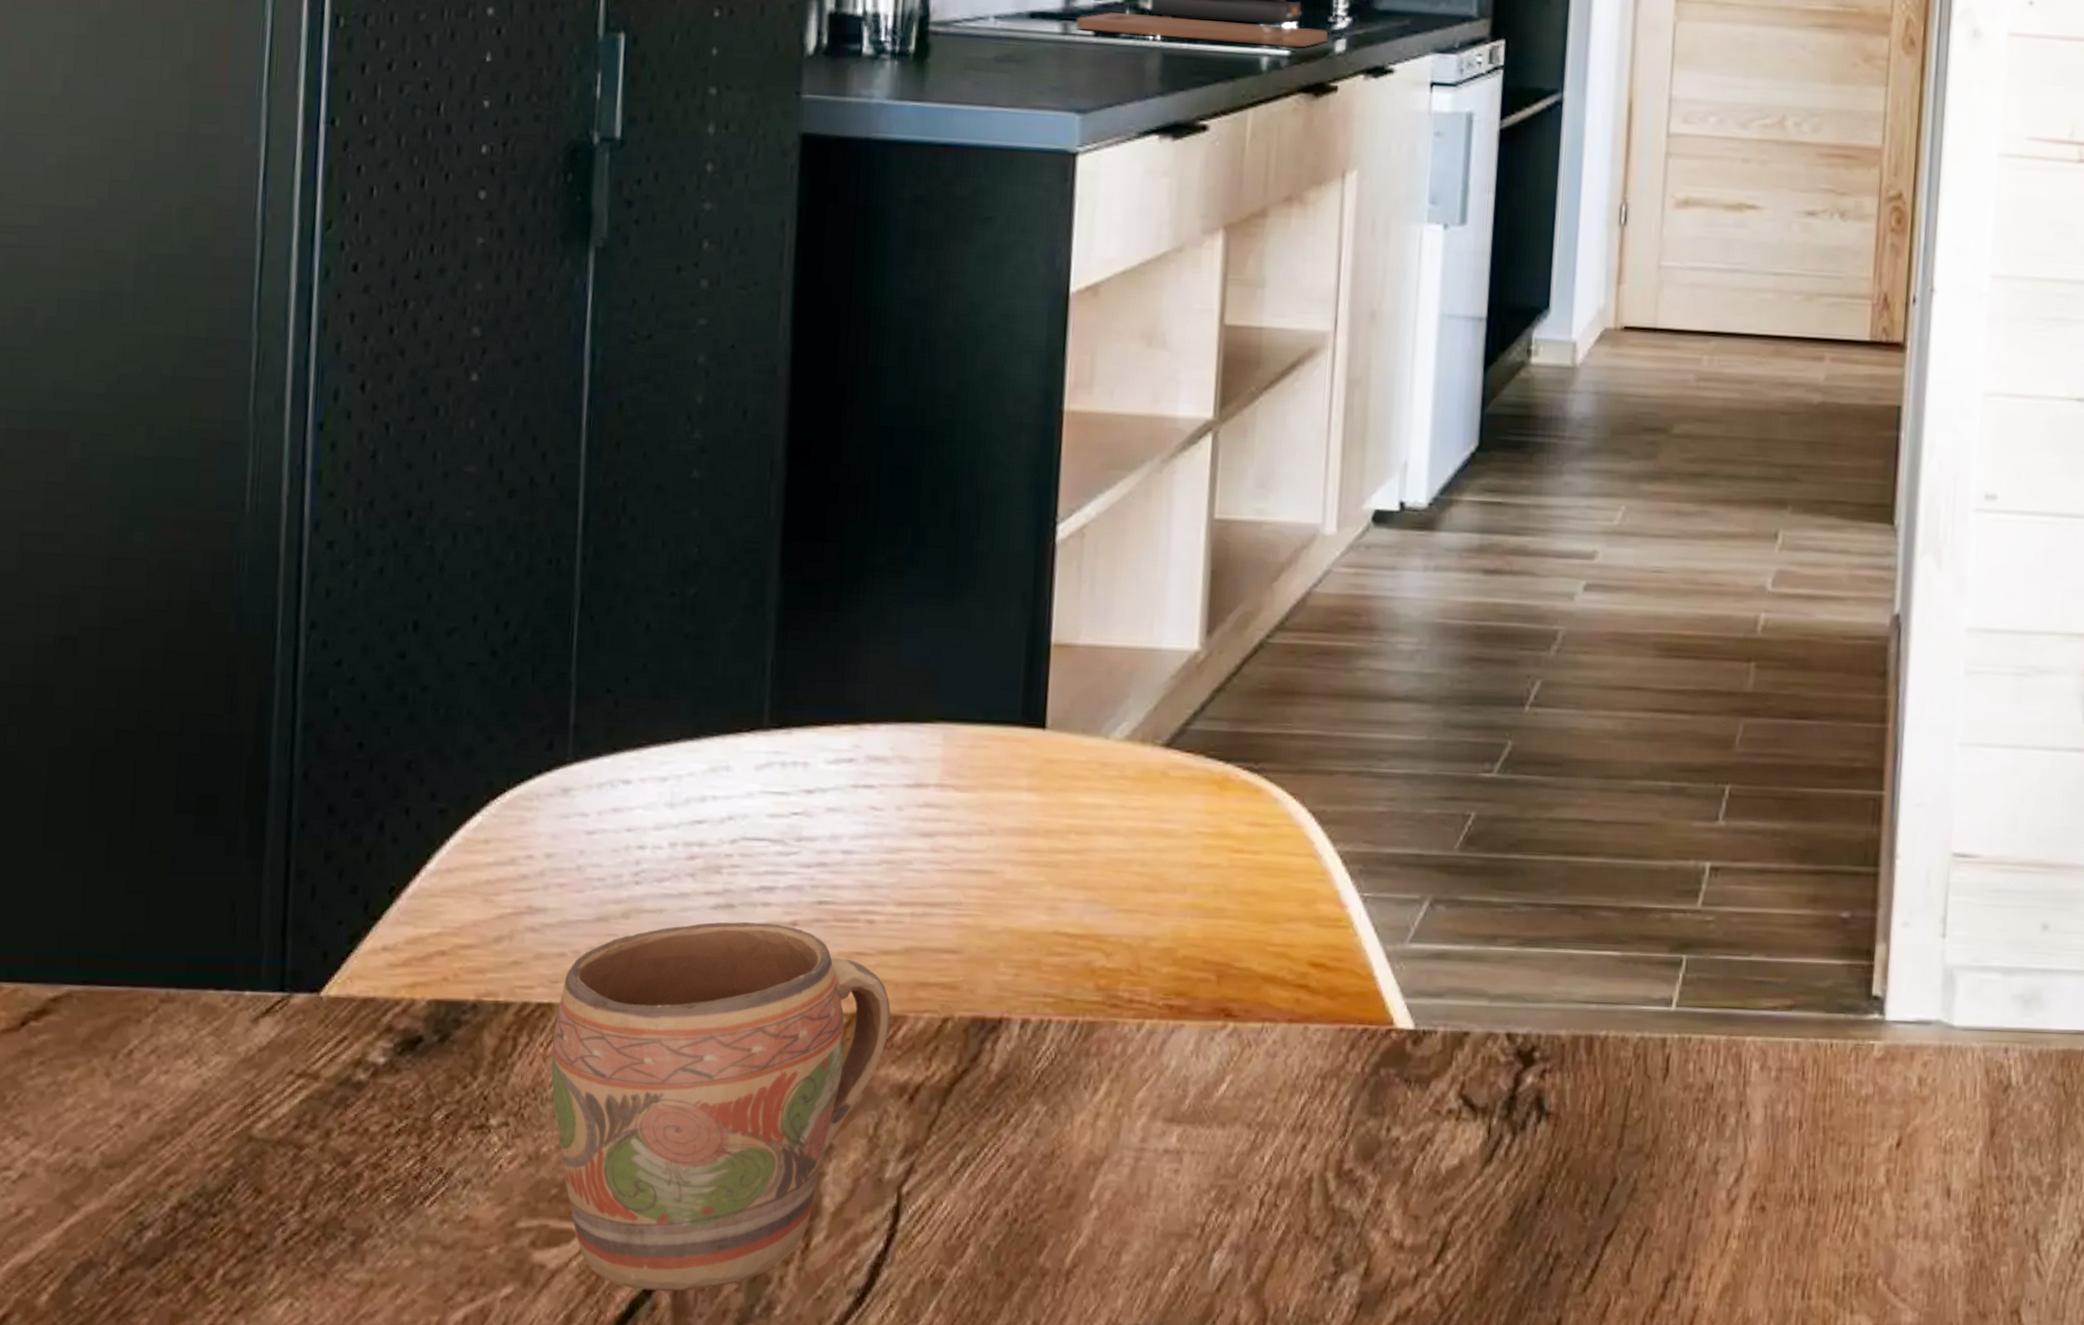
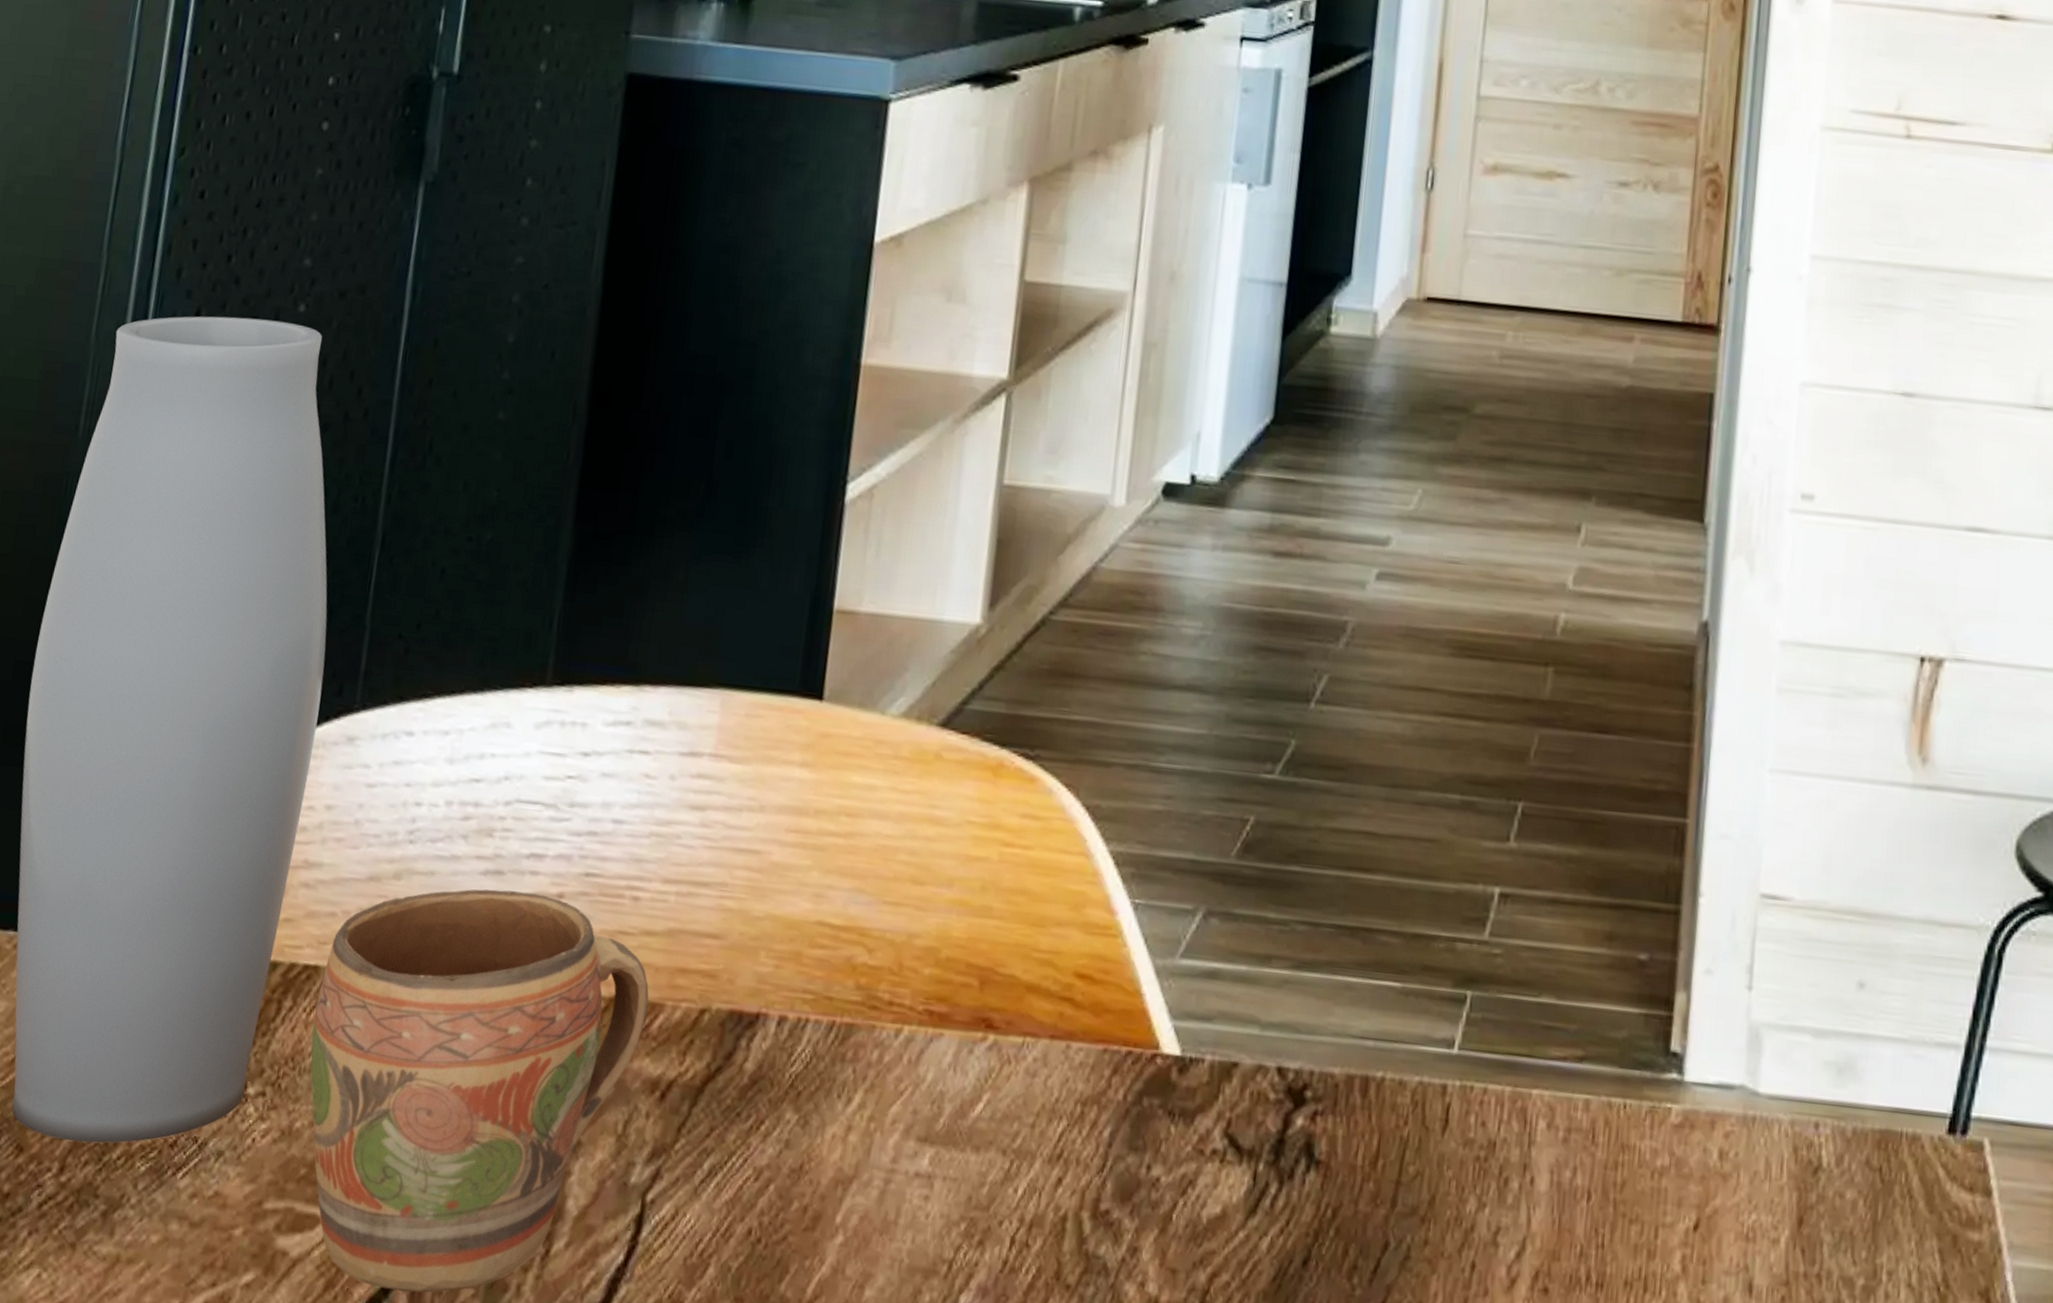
vase: none [219,388,532,1181] -> present [11,316,328,1144]

